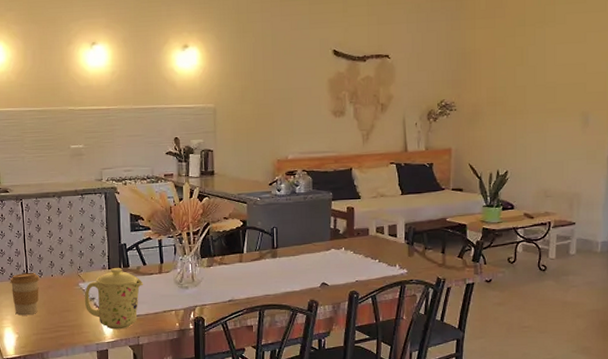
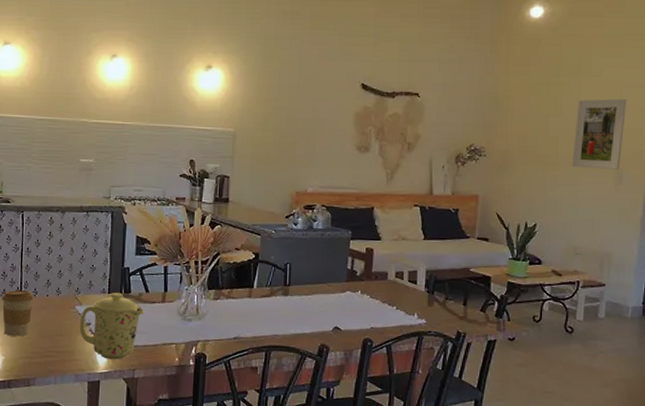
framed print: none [540,43,591,114] -> present [572,98,628,170]

